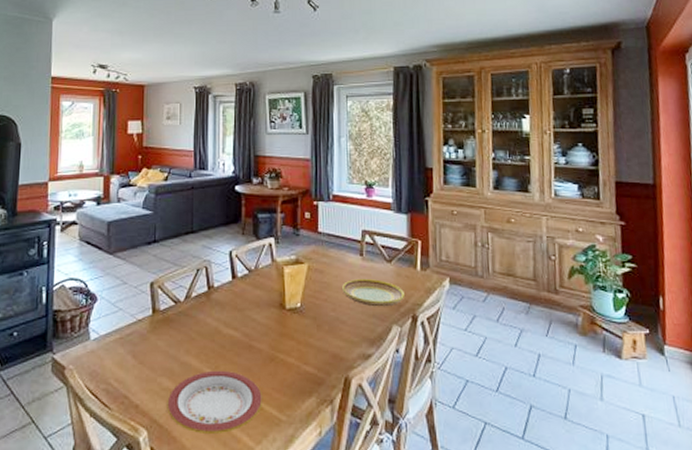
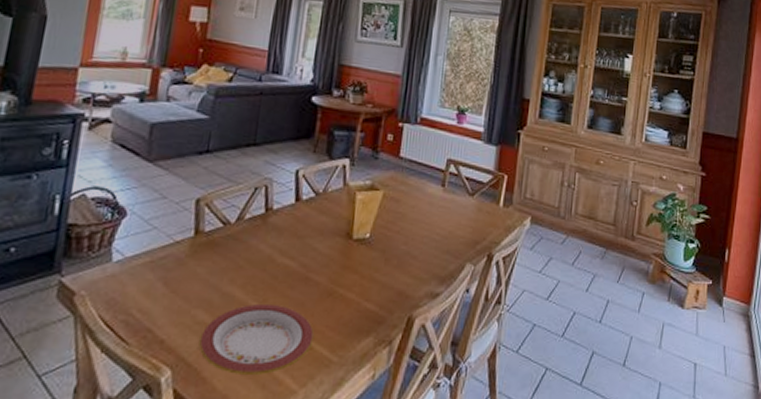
plate: present [342,278,404,307] -> none [417,211,483,244]

